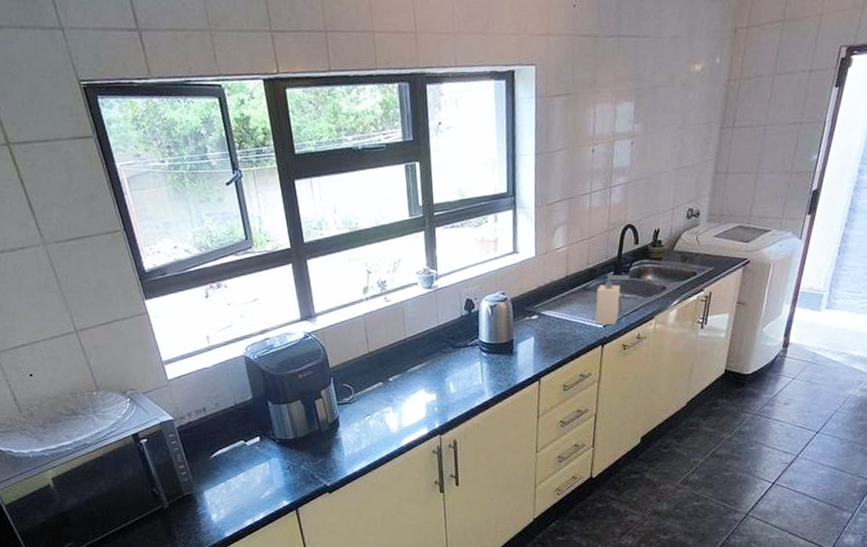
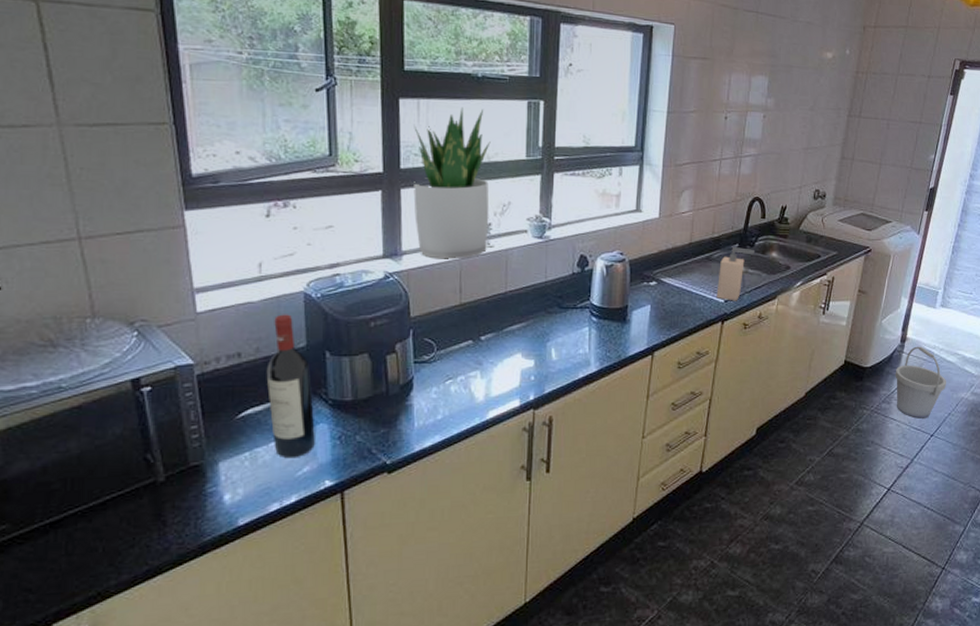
wine bottle: none [225,374,271,486] -> present [266,314,315,459]
planter: none [310,178,385,317] -> present [413,107,491,260]
bucket: none [777,349,833,418] -> present [895,346,947,419]

